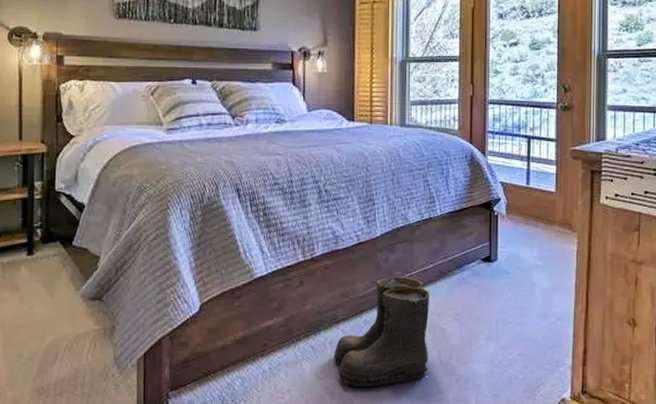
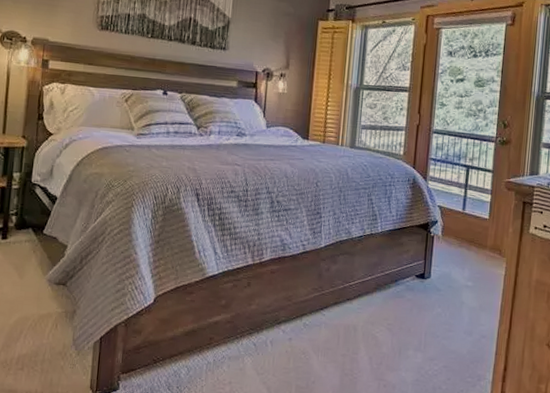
boots: present [333,275,429,386] -> none [273,284,366,386]

